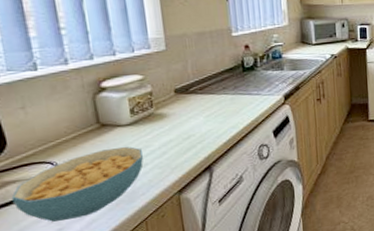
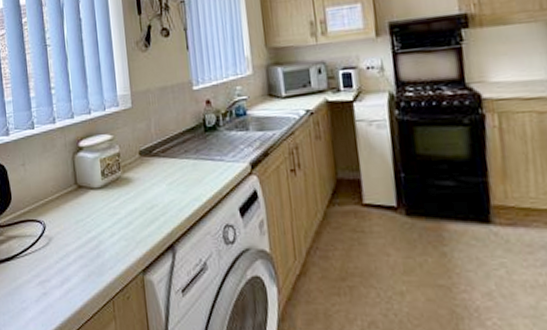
cereal bowl: present [11,146,144,222] -> none [12,211,112,284]

